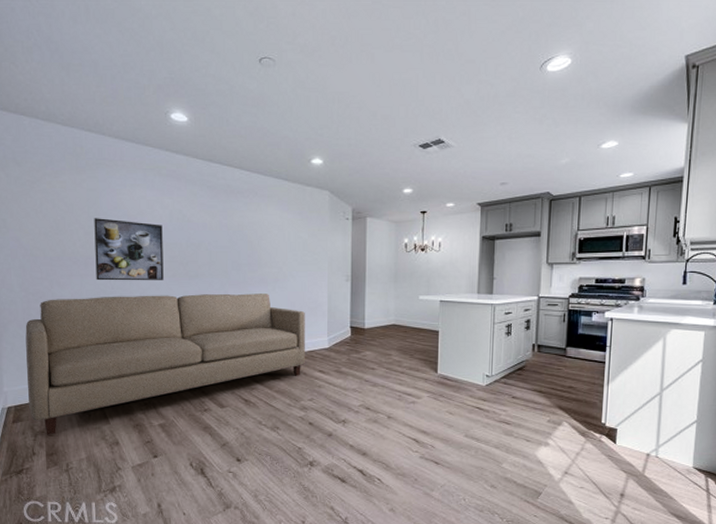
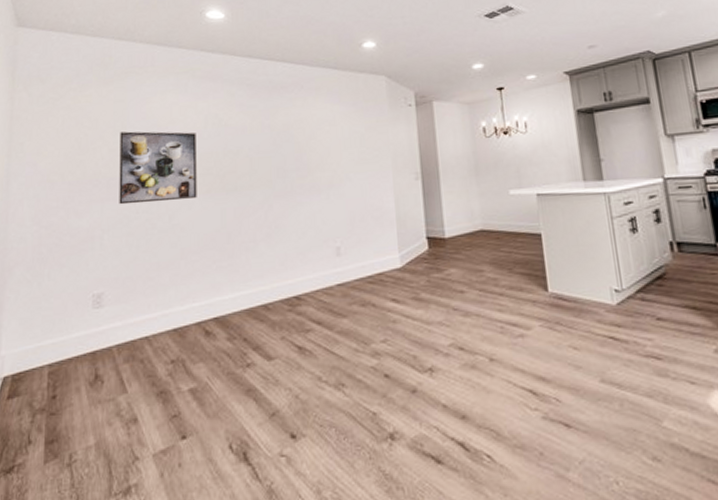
sofa: present [25,293,305,435] -> none [29,203,373,414]

